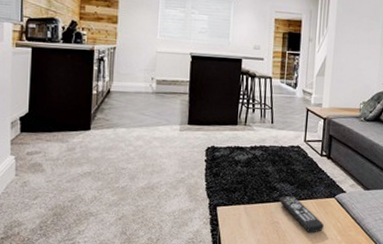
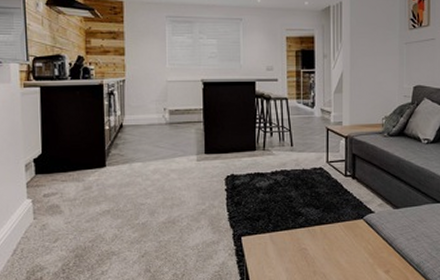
remote control: present [279,195,325,233] -> none [305,219,355,258]

